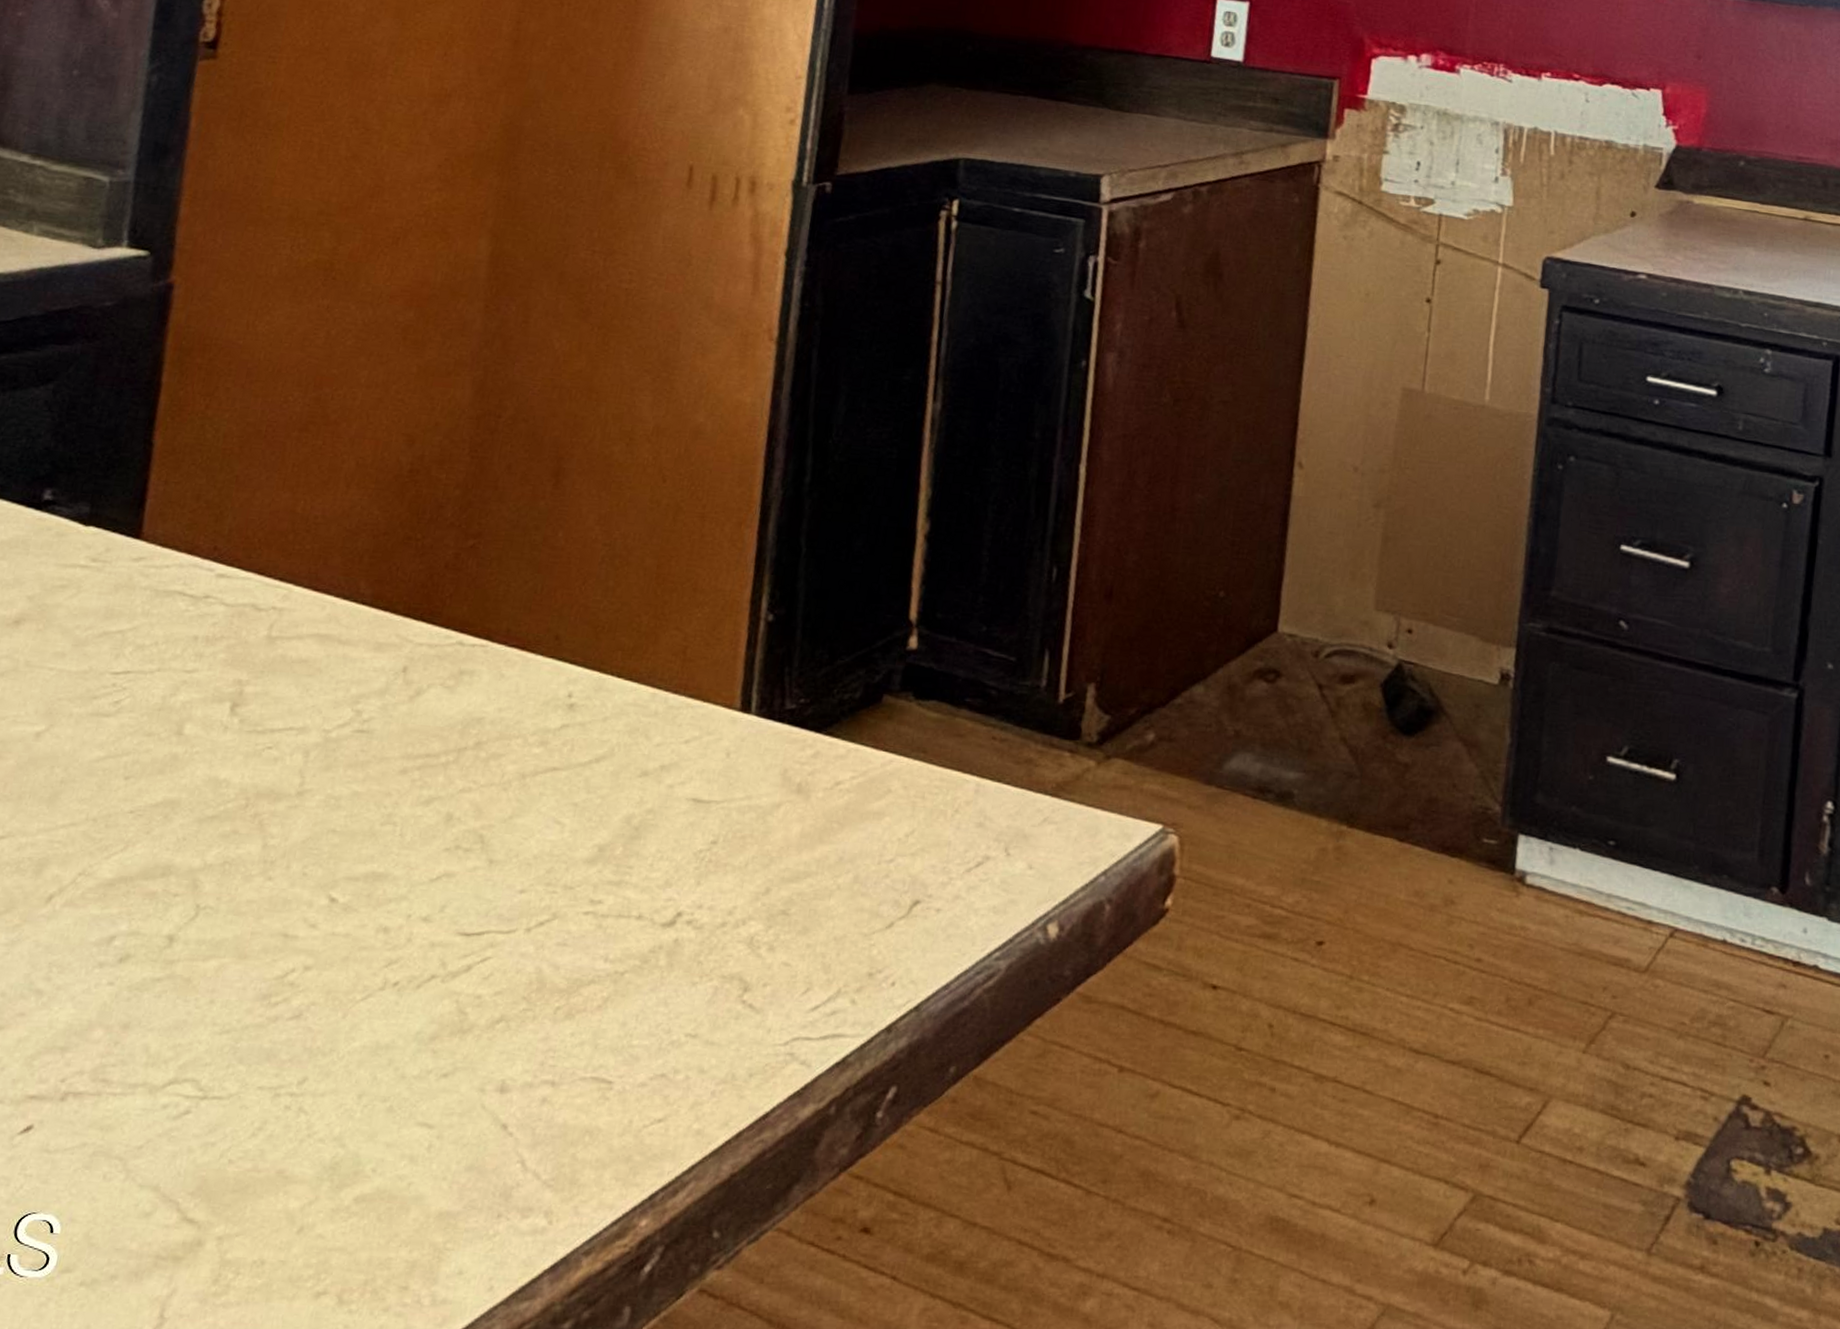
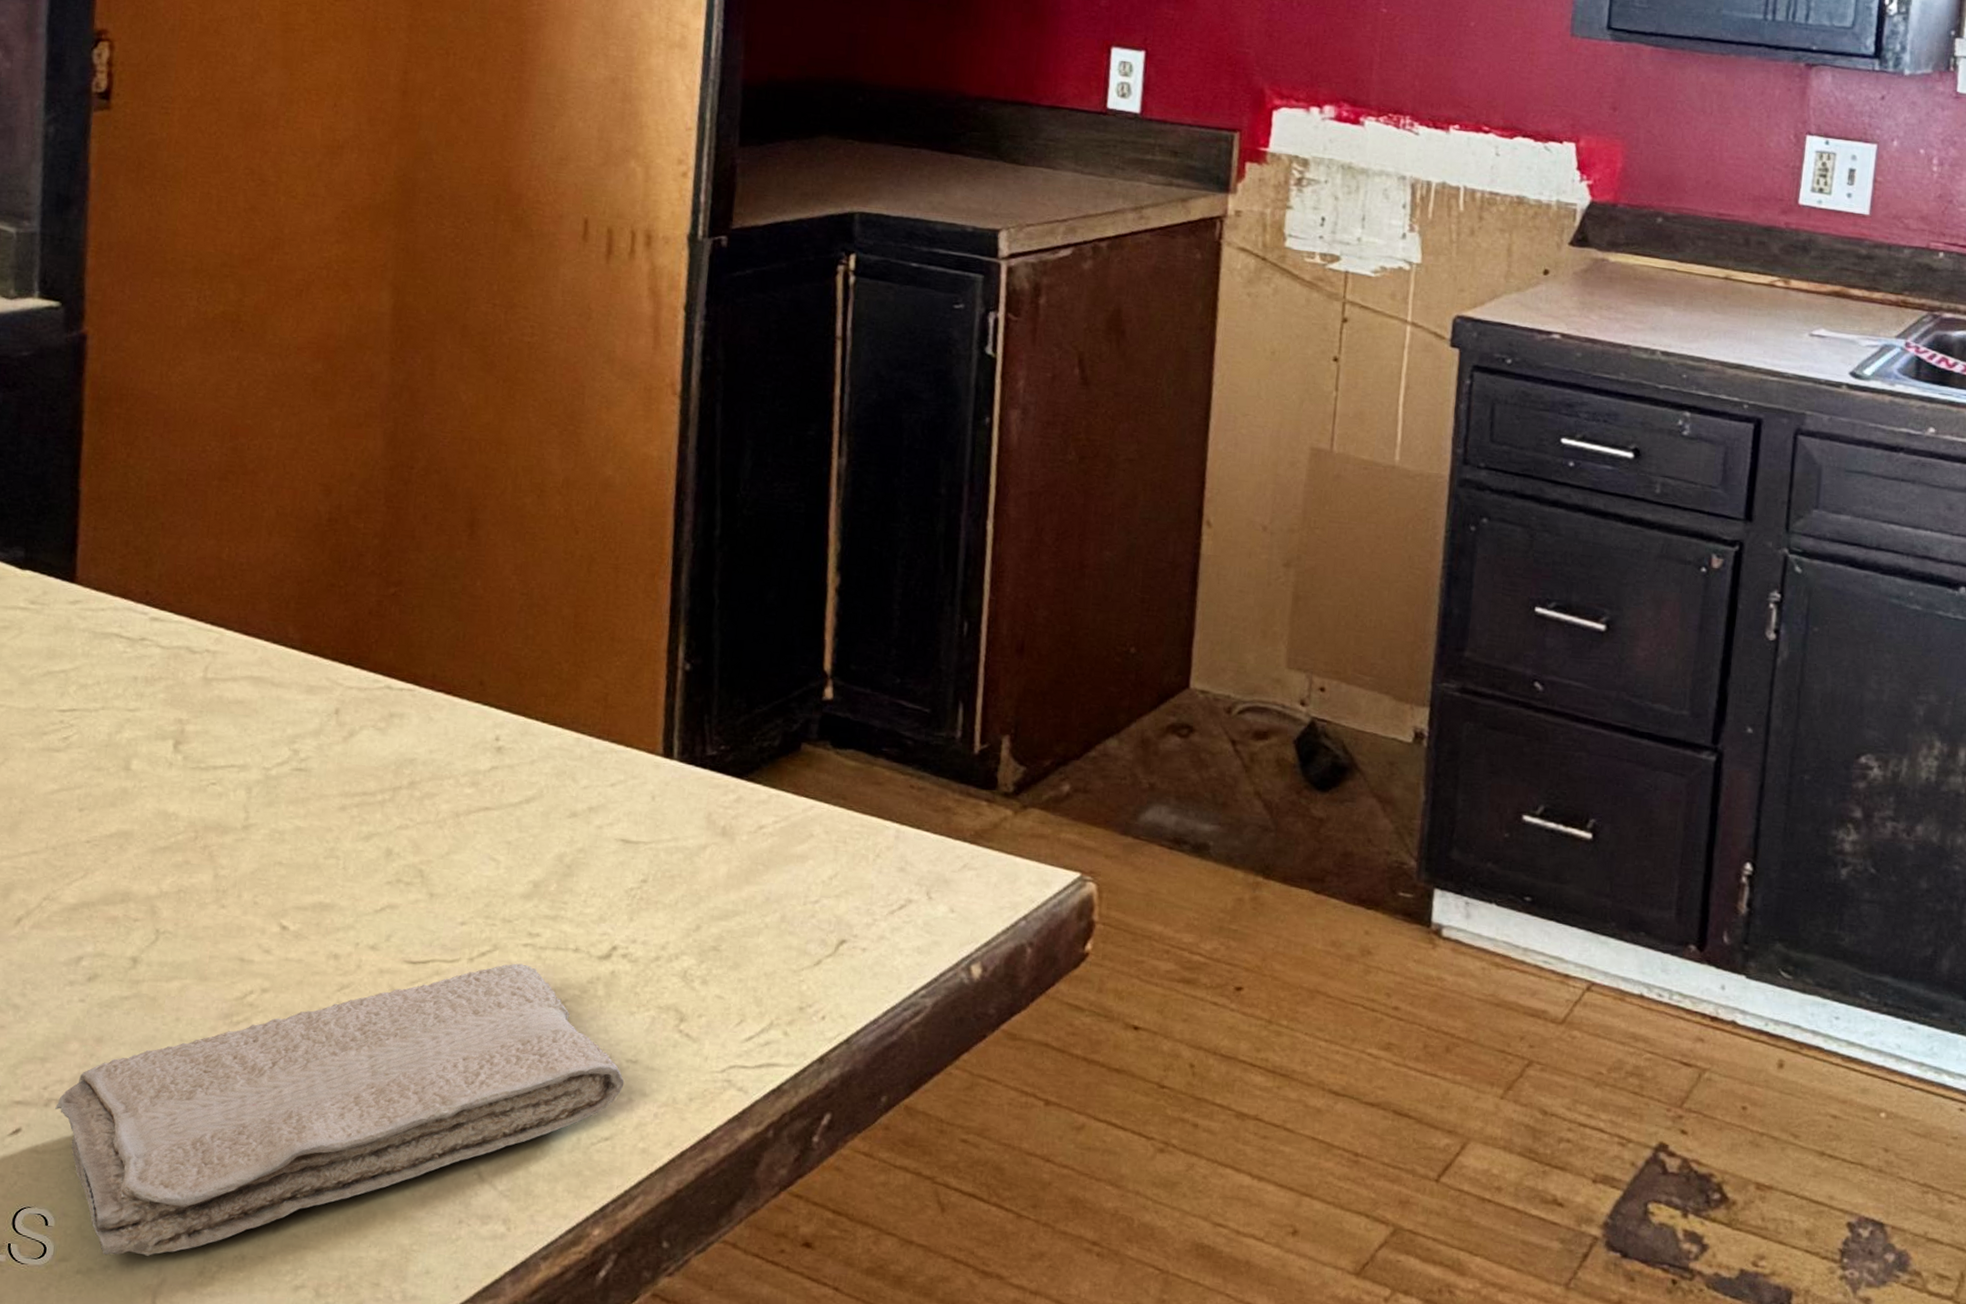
washcloth: none [72,933,682,1265] -> present [55,963,625,1256]

